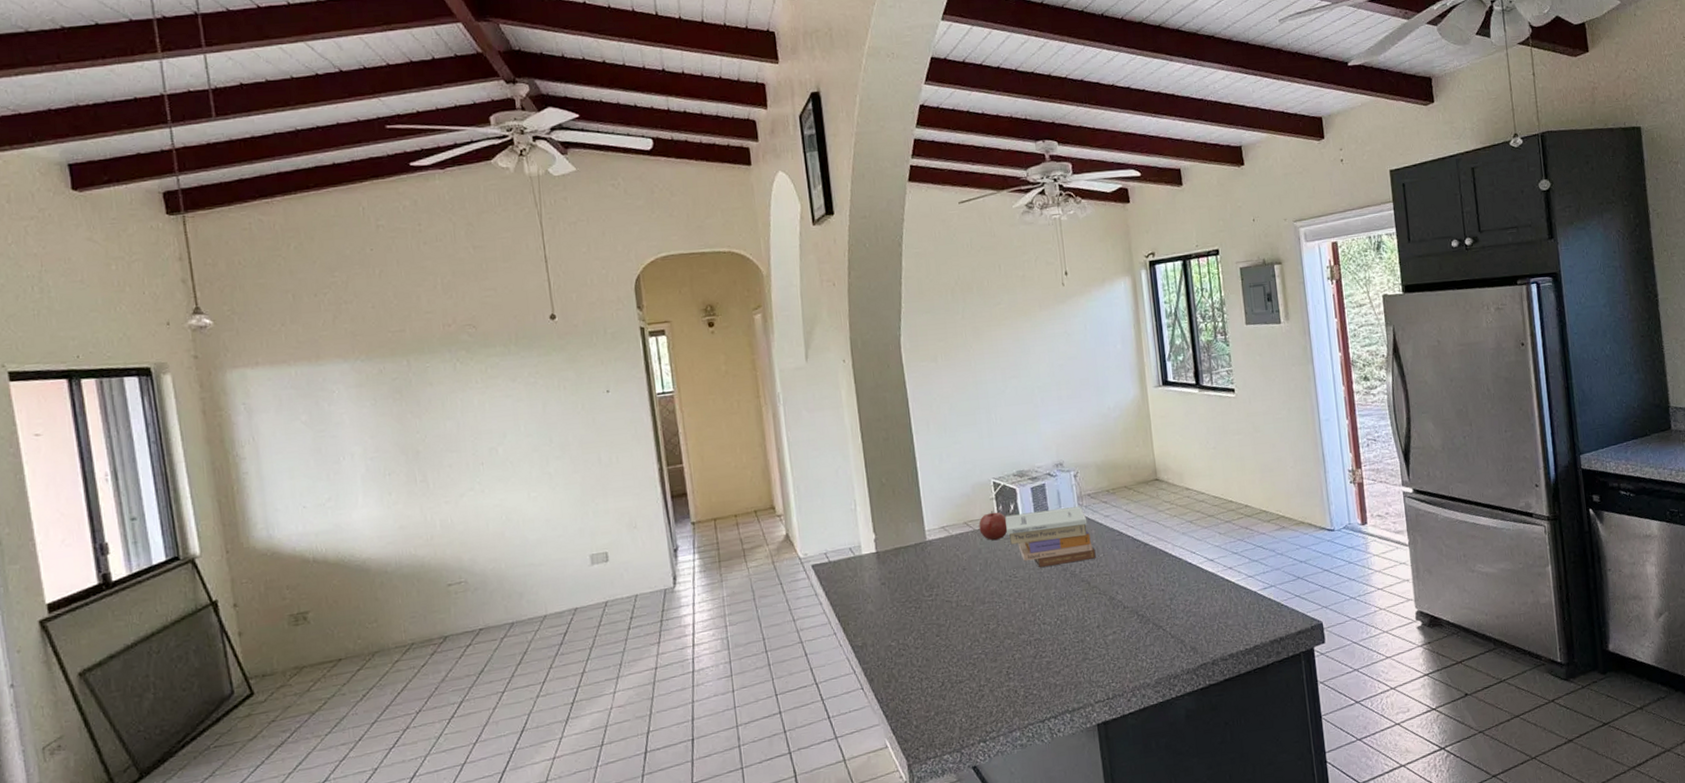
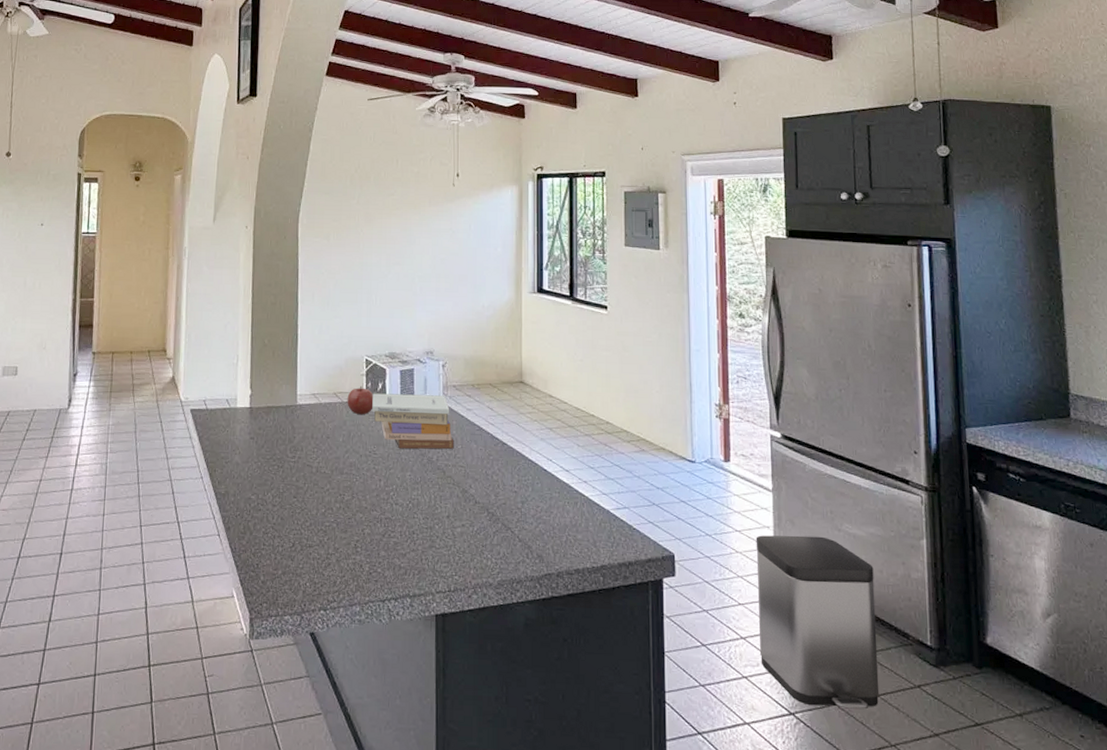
pedal bin: none [1397,580,1519,737] -> present [756,535,880,710]

